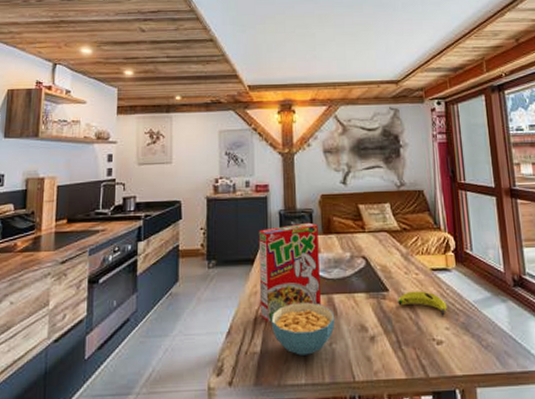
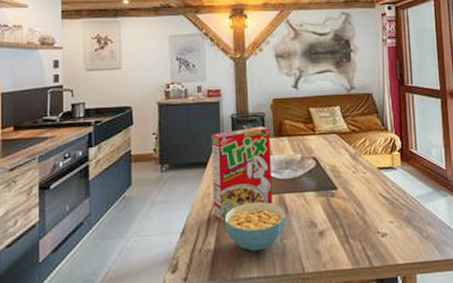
banana: present [398,291,447,316] -> none [346,188,392,211]

